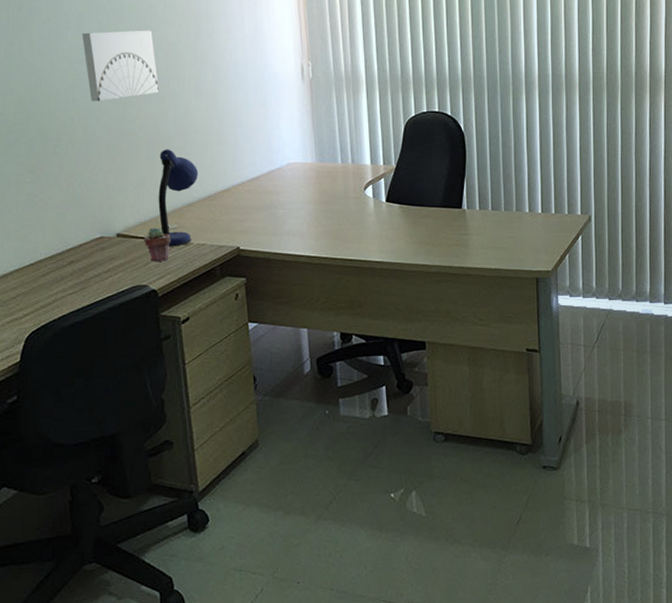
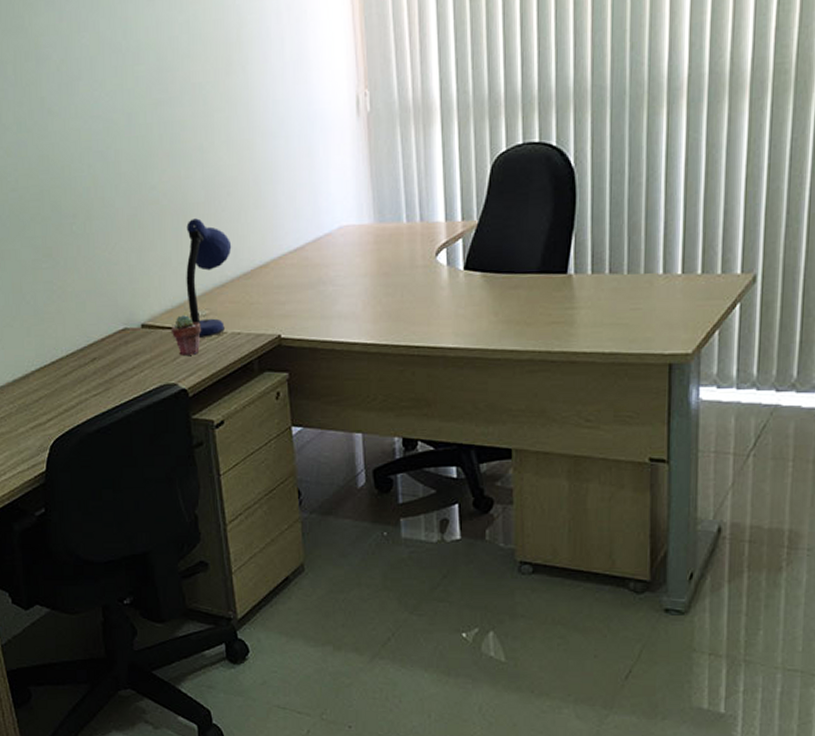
wall art: present [82,30,160,101] -> none [96,69,185,166]

